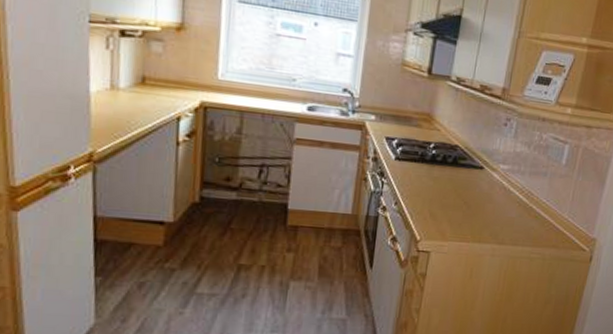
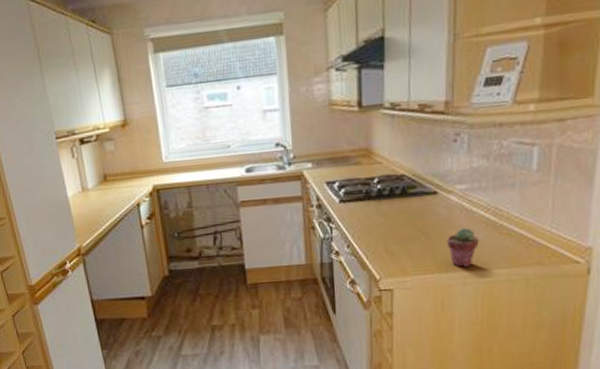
potted succulent: none [483,203,511,240] -> present [446,227,479,267]

